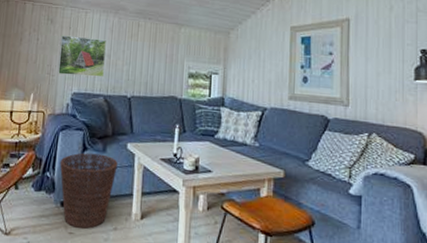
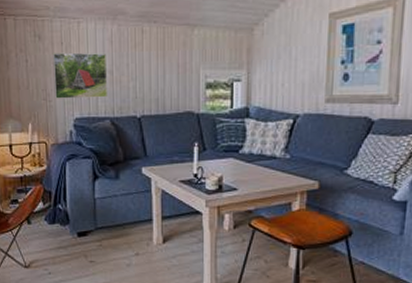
basket: present [59,153,118,229] -> none [70,181,133,256]

